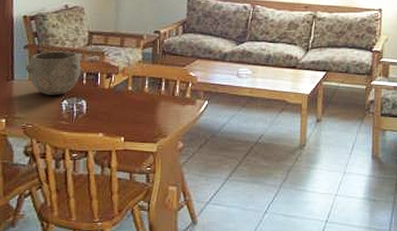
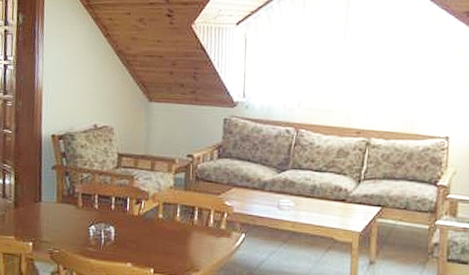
bowl: present [25,51,83,95] -> none [53,173,111,220]

